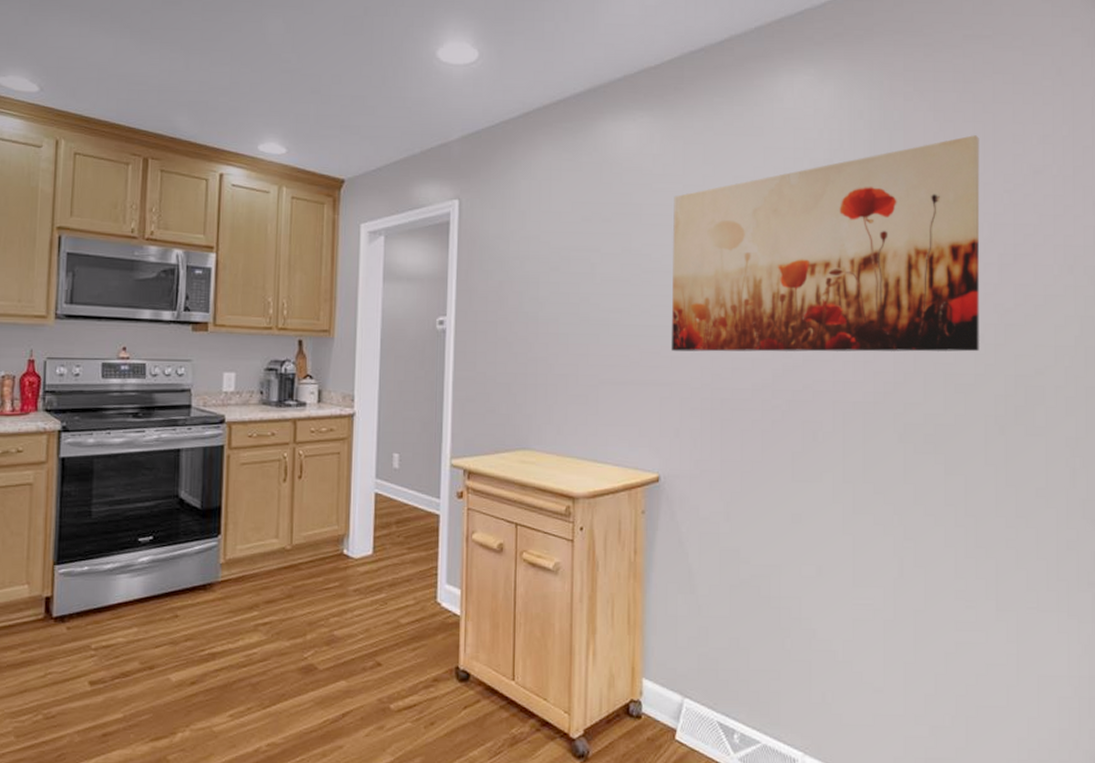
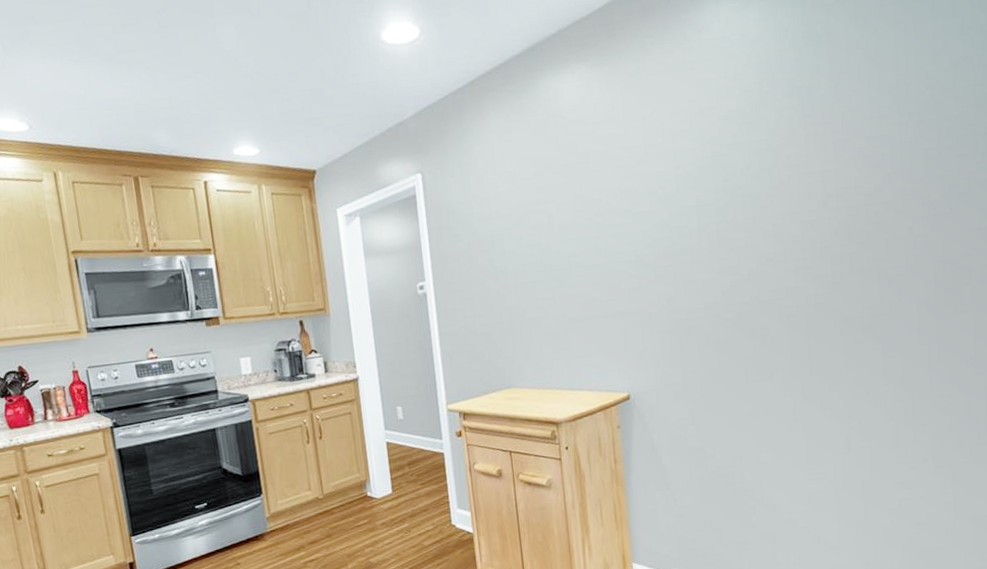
wall art: present [671,135,980,352] -> none [617,37,909,283]

